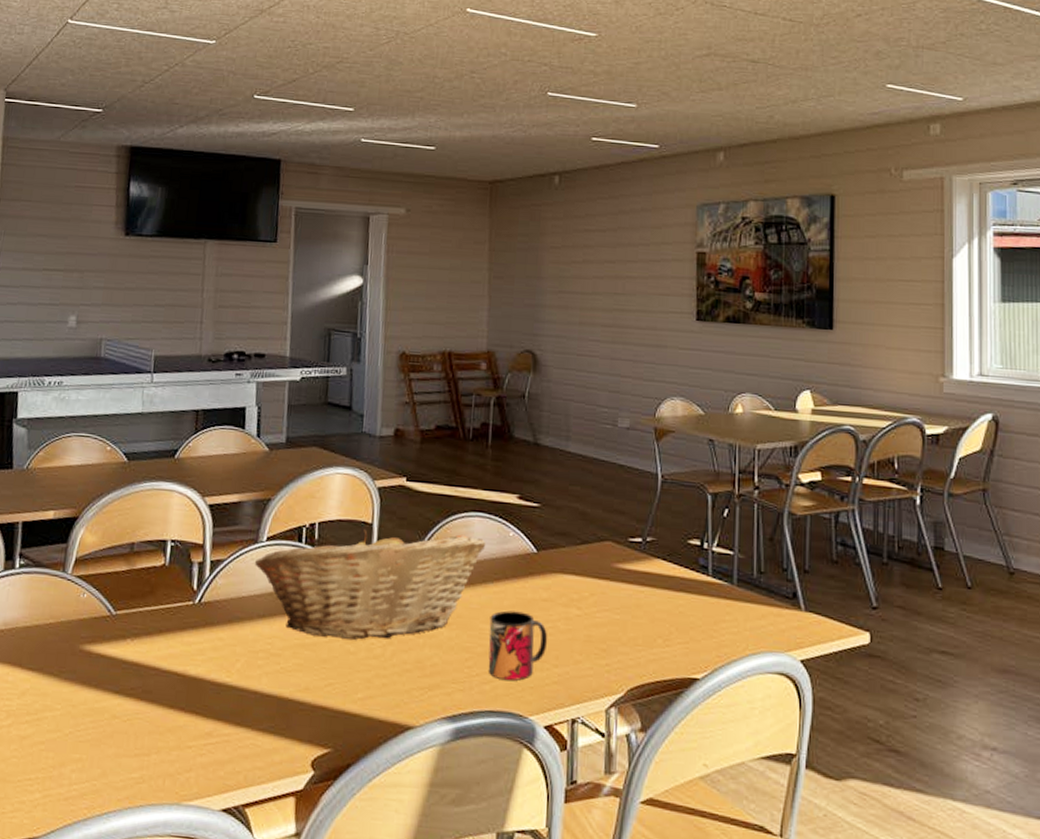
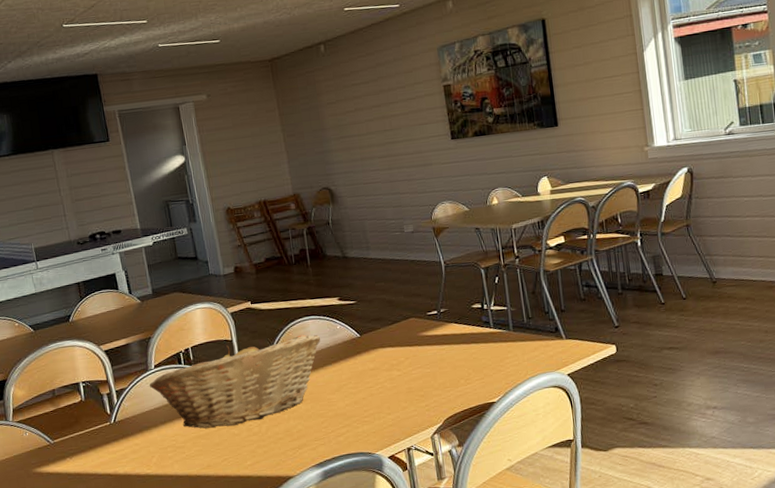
mug: present [488,610,548,681] -> none [334,381,380,432]

